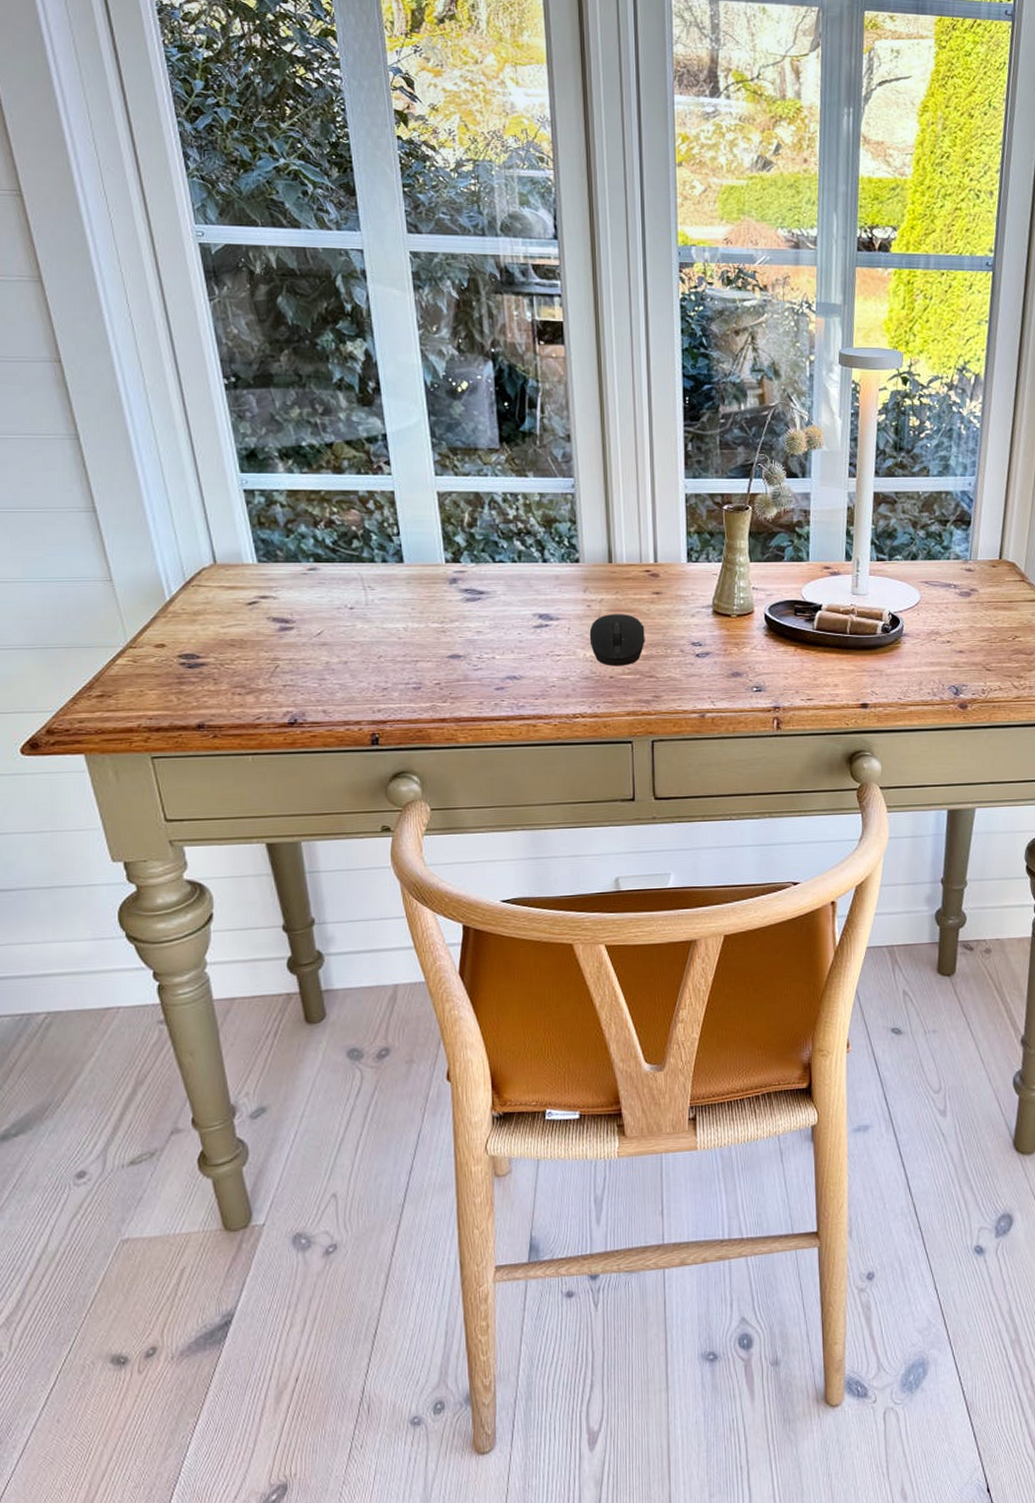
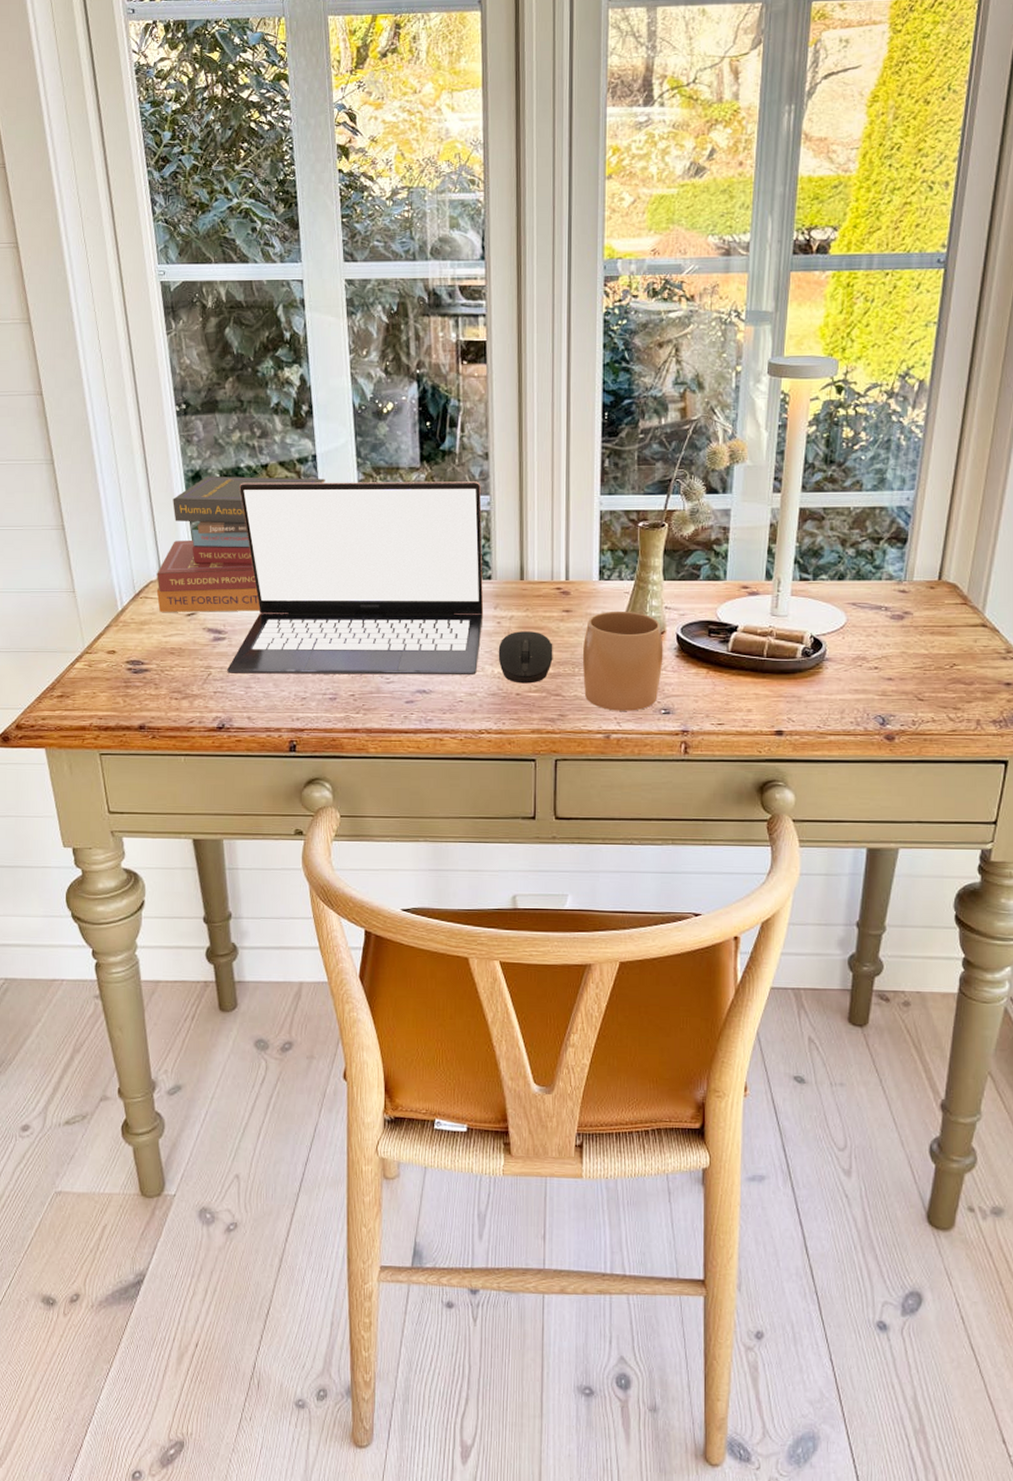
books: none [210,455,398,601] -> present [156,476,325,612]
laptop: none [297,462,573,665] -> present [227,481,484,676]
mug: none [674,592,753,690] -> present [582,611,663,711]

